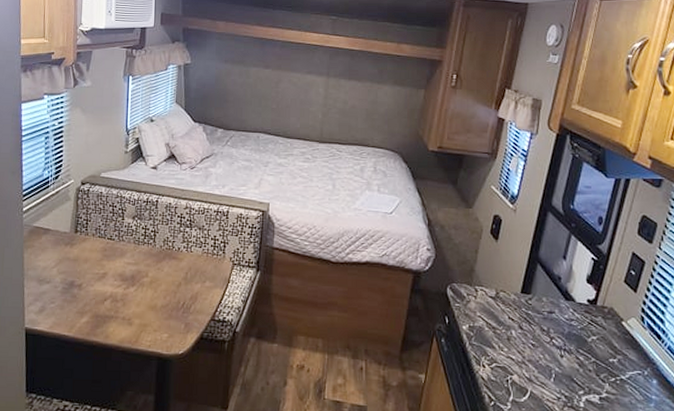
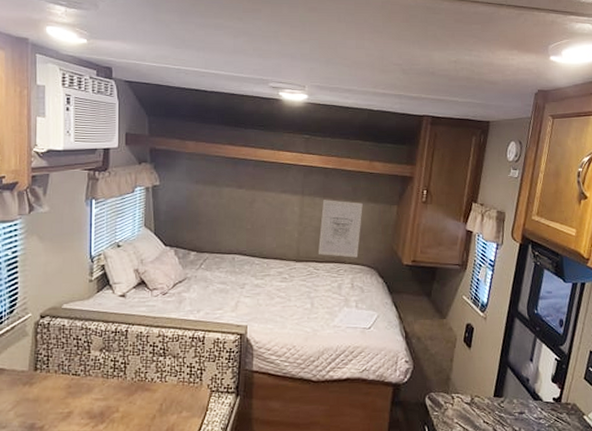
wall art: none [341,82,389,141] -> present [317,200,363,258]

